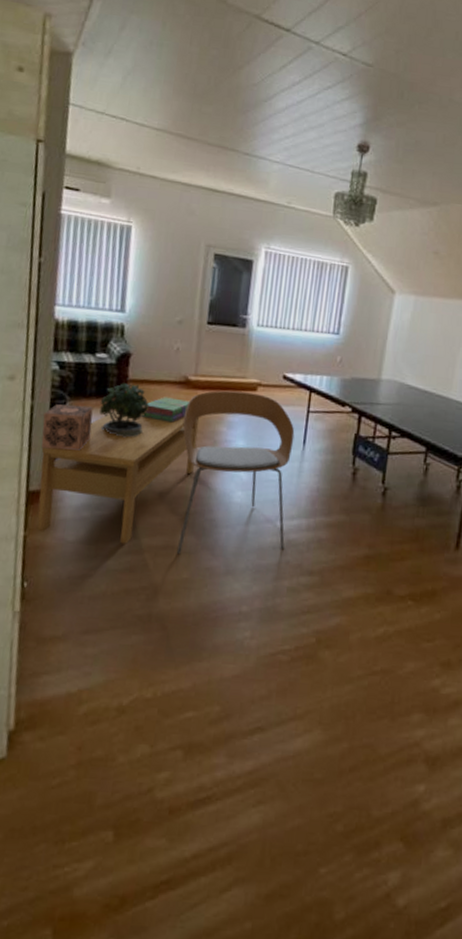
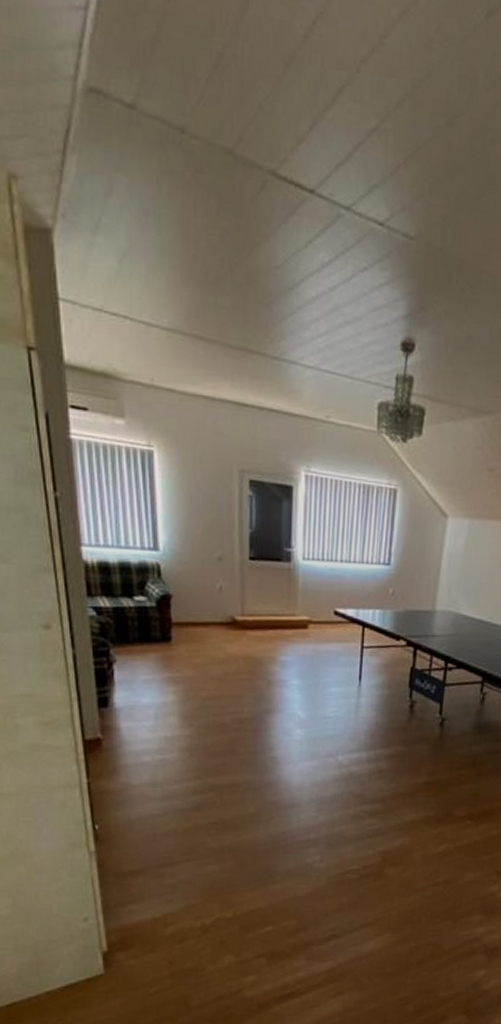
coffee table: present [36,406,200,544] -> none [91,649,251,785]
decorative box: present [41,404,93,451] -> none [88,651,140,698]
potted plant: present [99,378,149,438] -> none [145,621,198,683]
stack of books: present [140,397,190,423] -> none [189,639,239,665]
chair: present [176,390,295,555] -> none [234,629,350,792]

